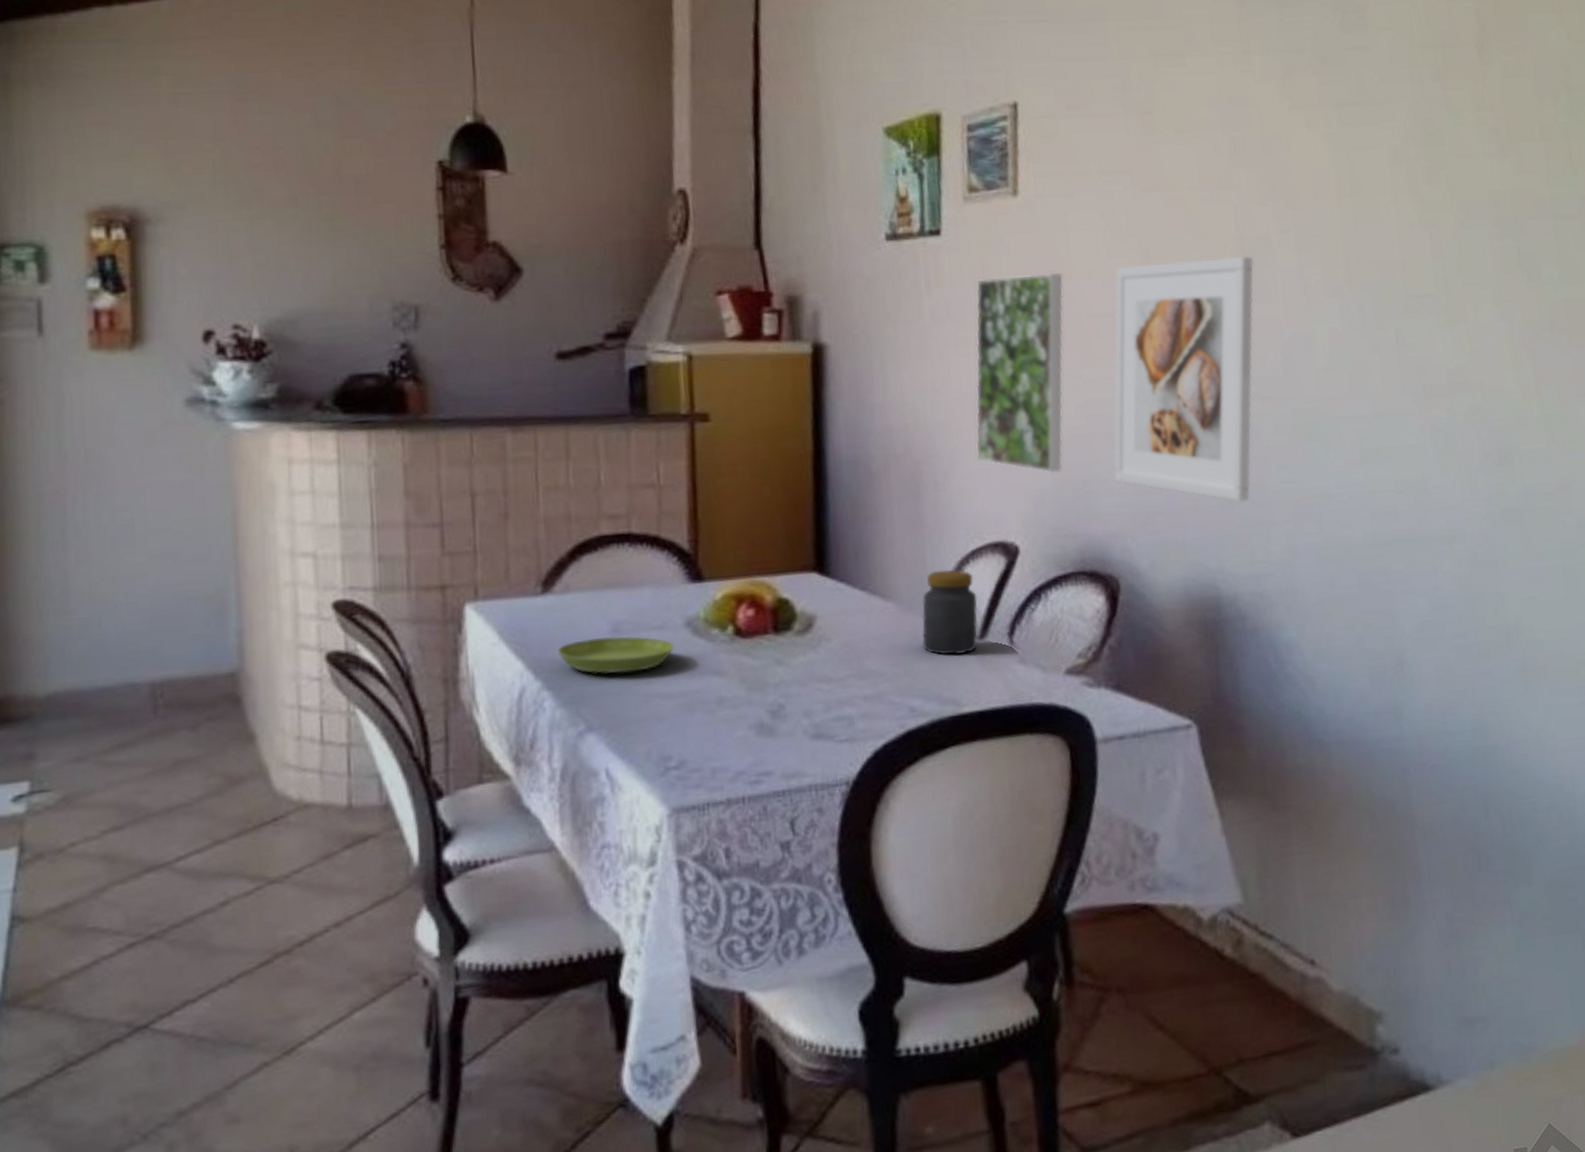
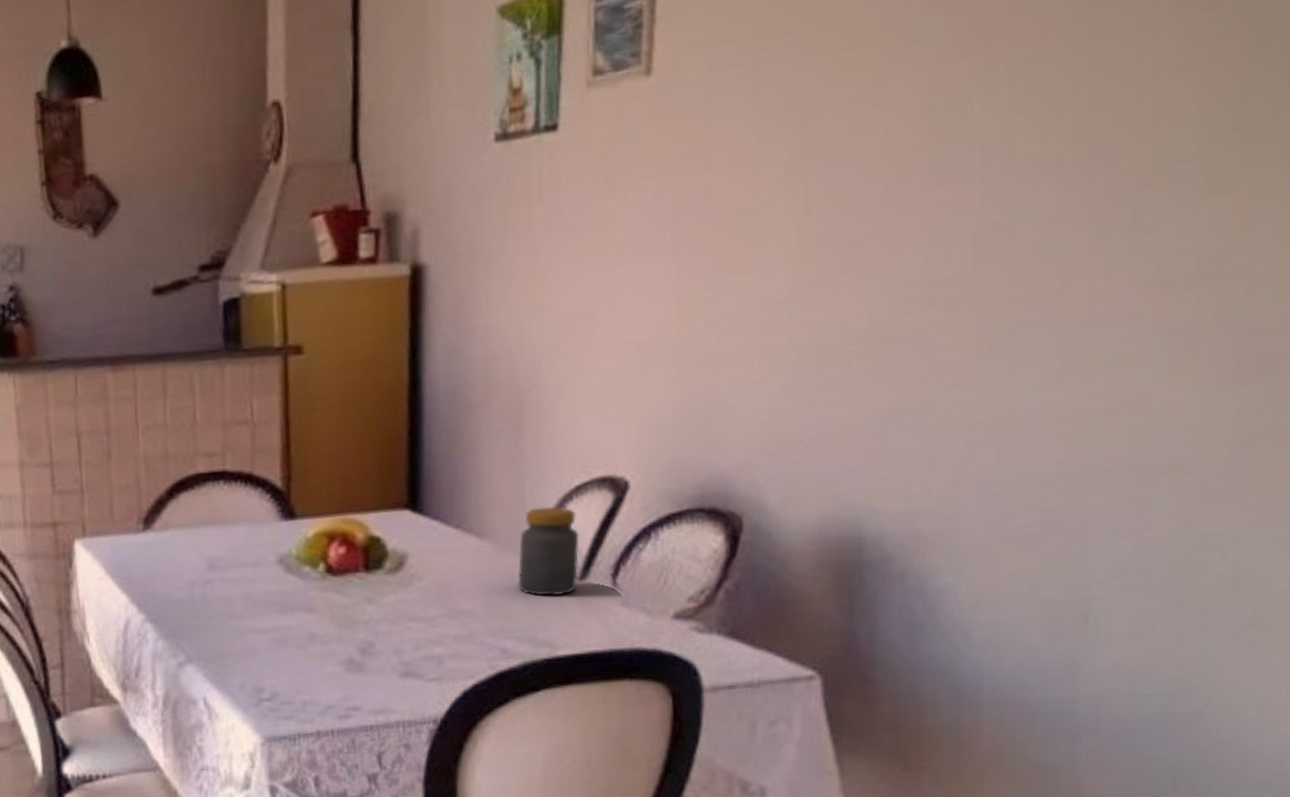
saucer: present [557,636,675,674] -> none [158,572,268,609]
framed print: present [975,272,1064,474] -> none [586,164,700,401]
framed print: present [1113,255,1254,502] -> none [744,126,947,429]

